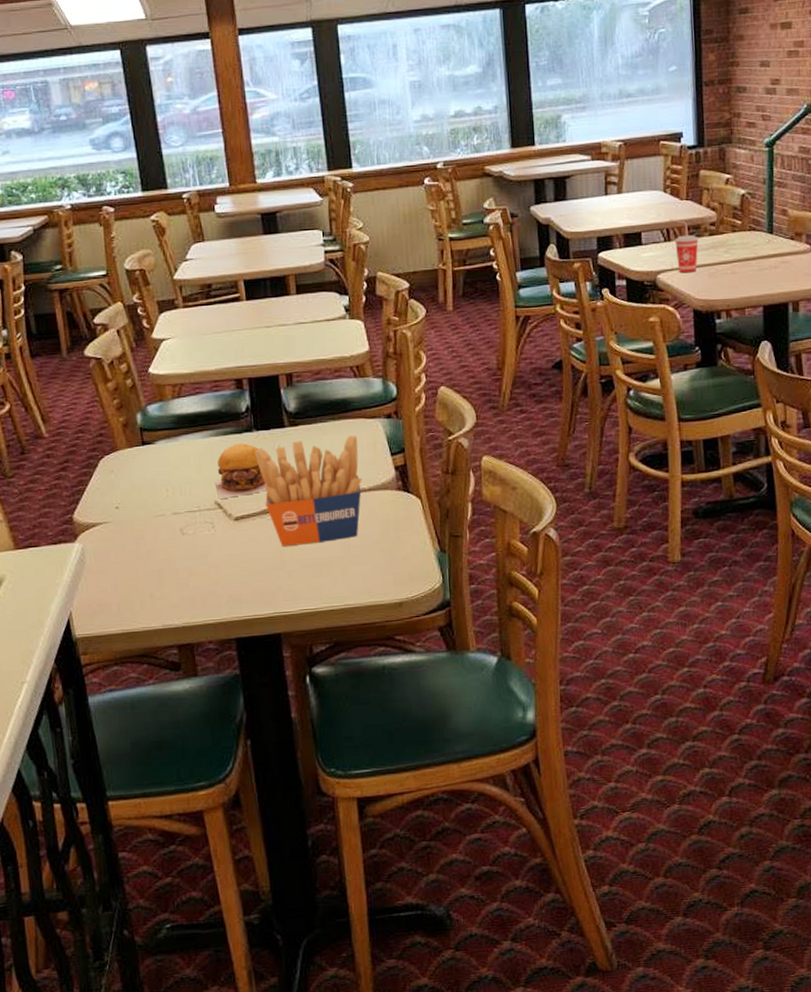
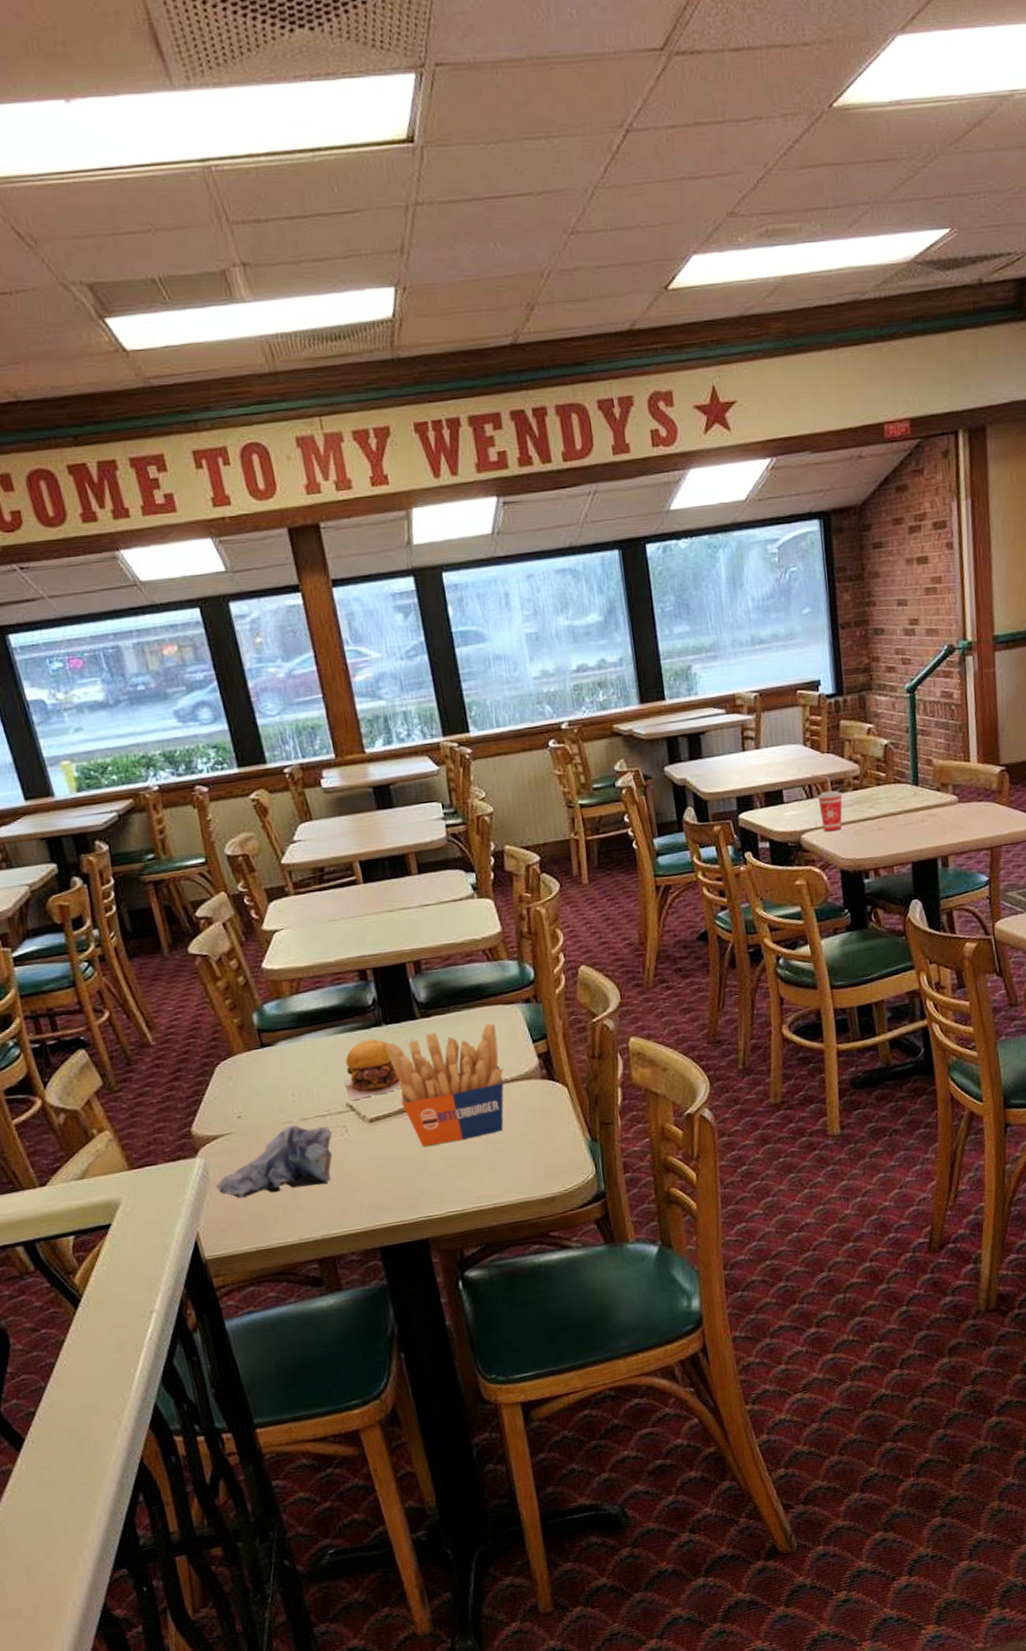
crumpled paper: none [91,518,200,583] -> present [216,1124,333,1198]

